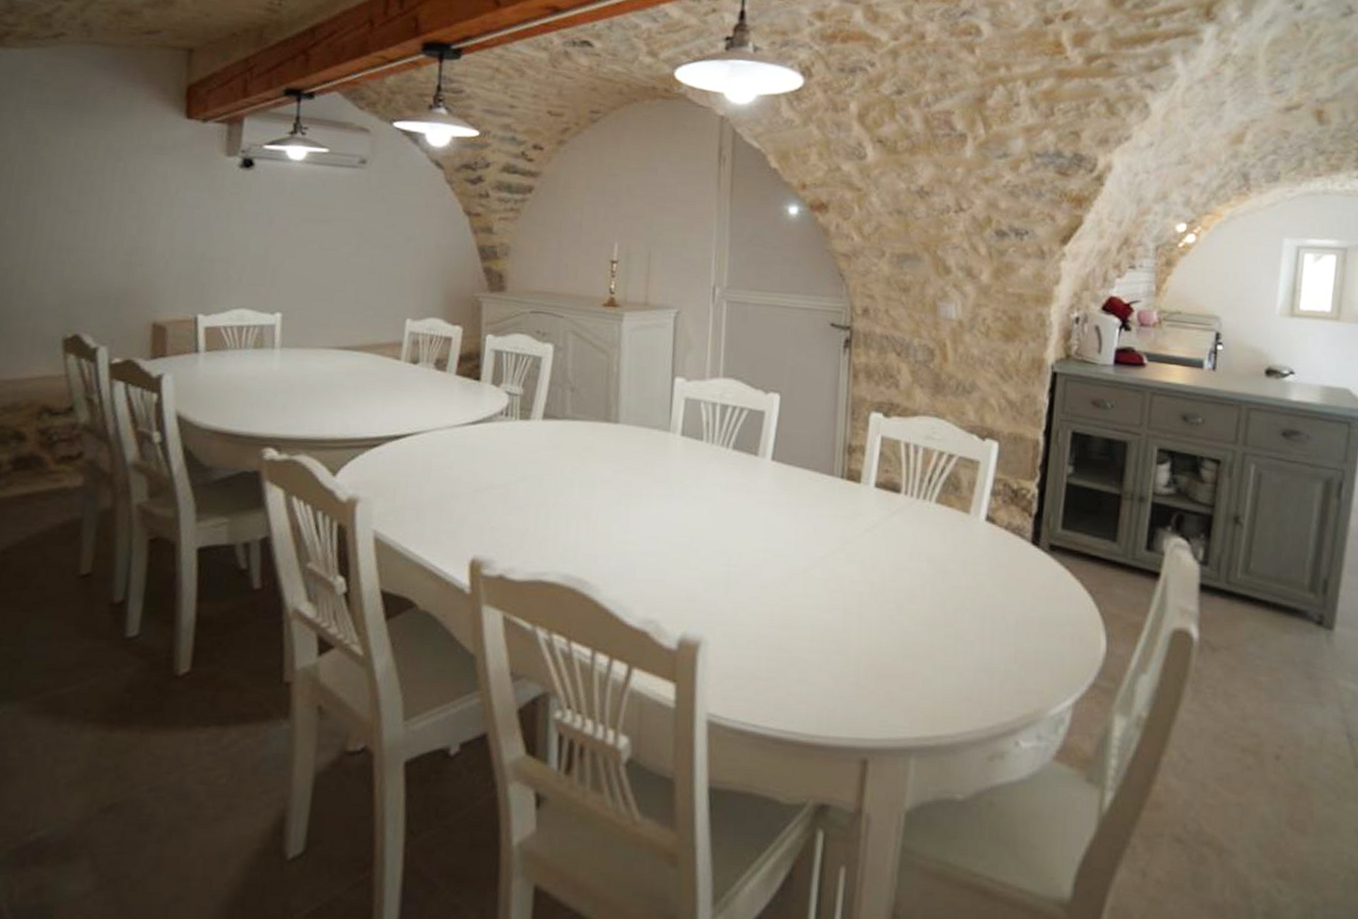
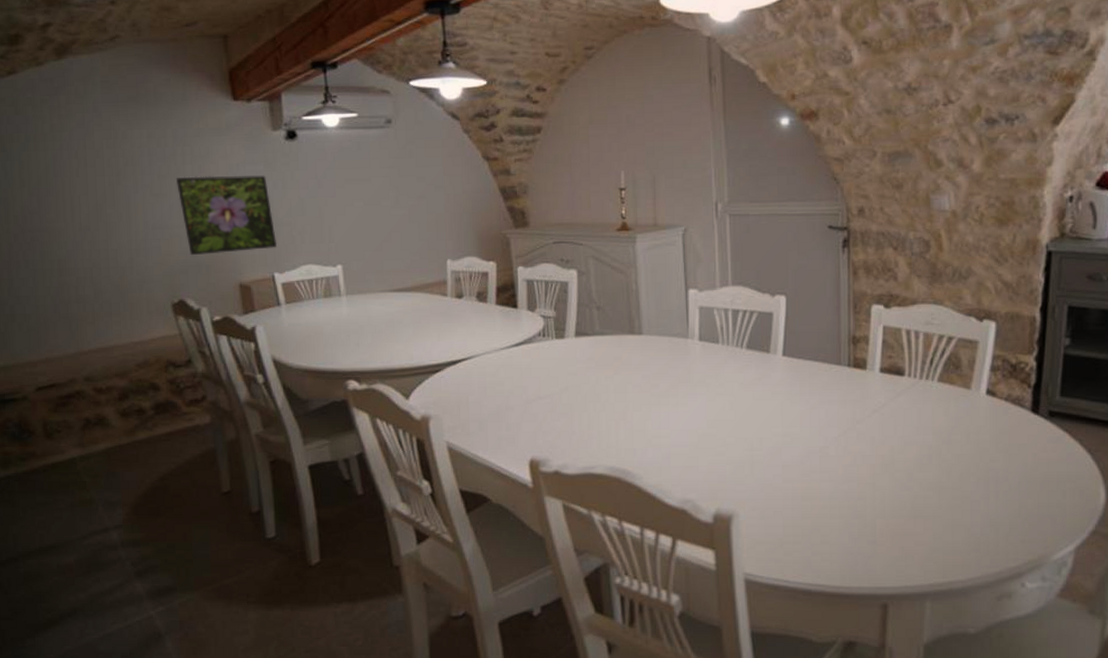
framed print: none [98,195,209,287] -> present [175,175,278,256]

